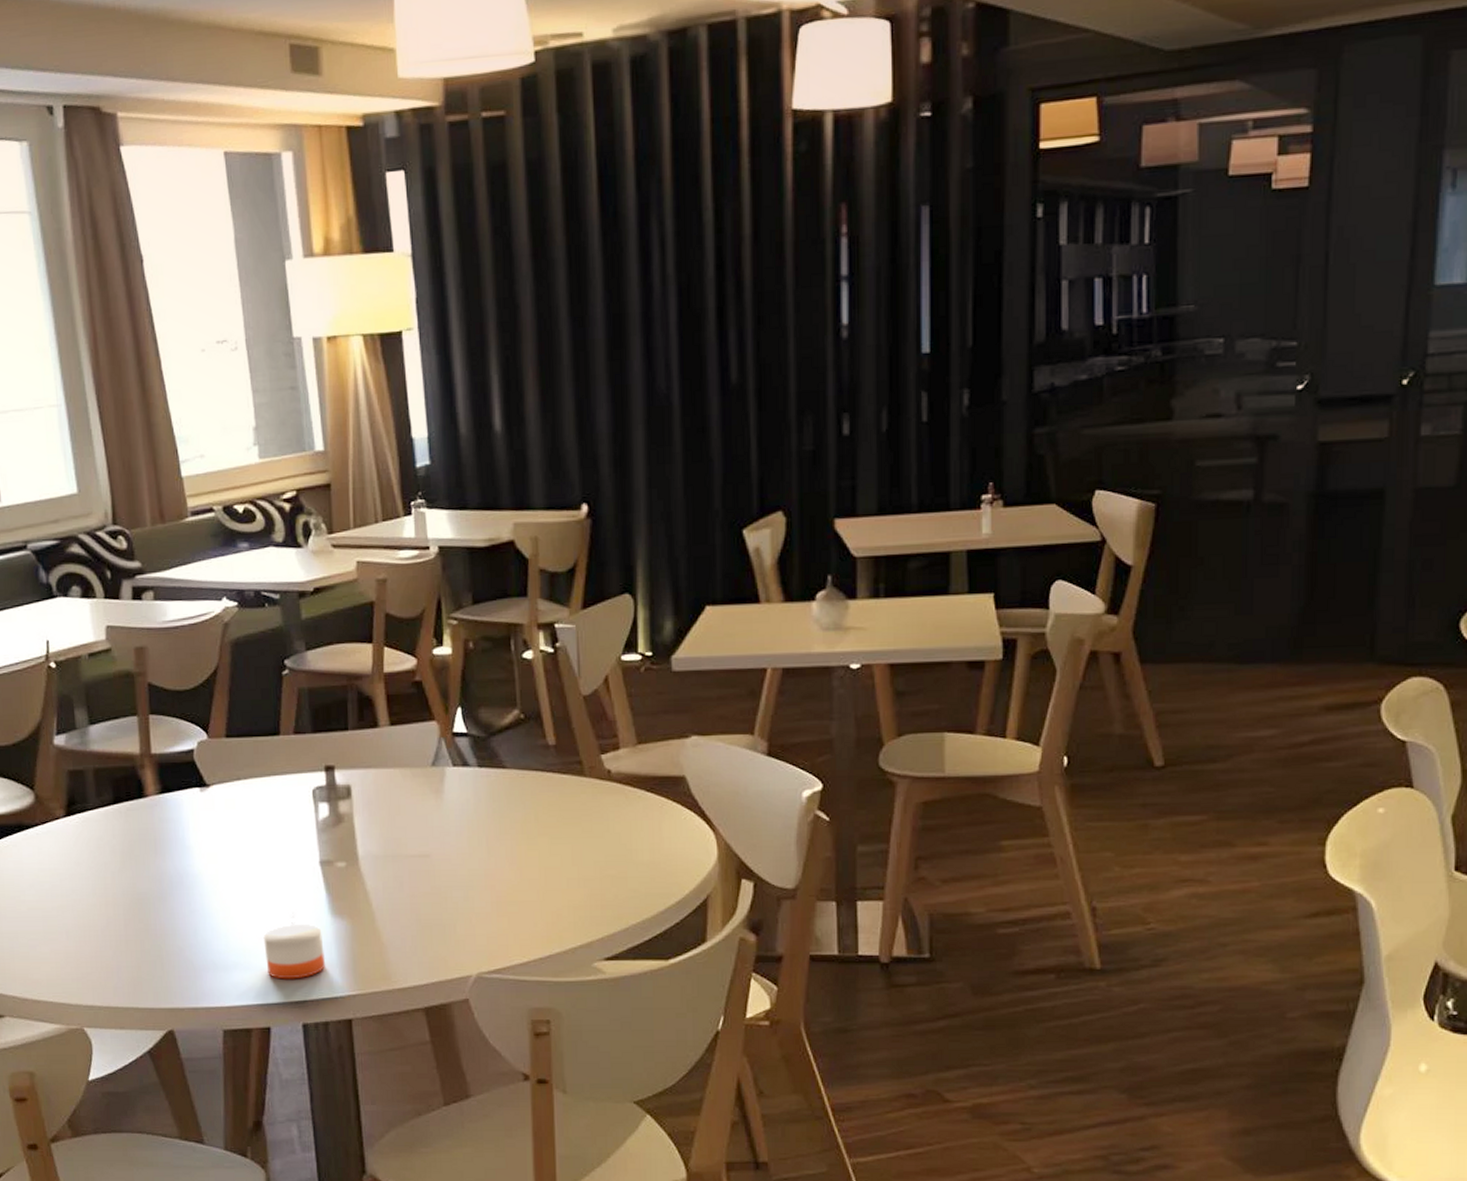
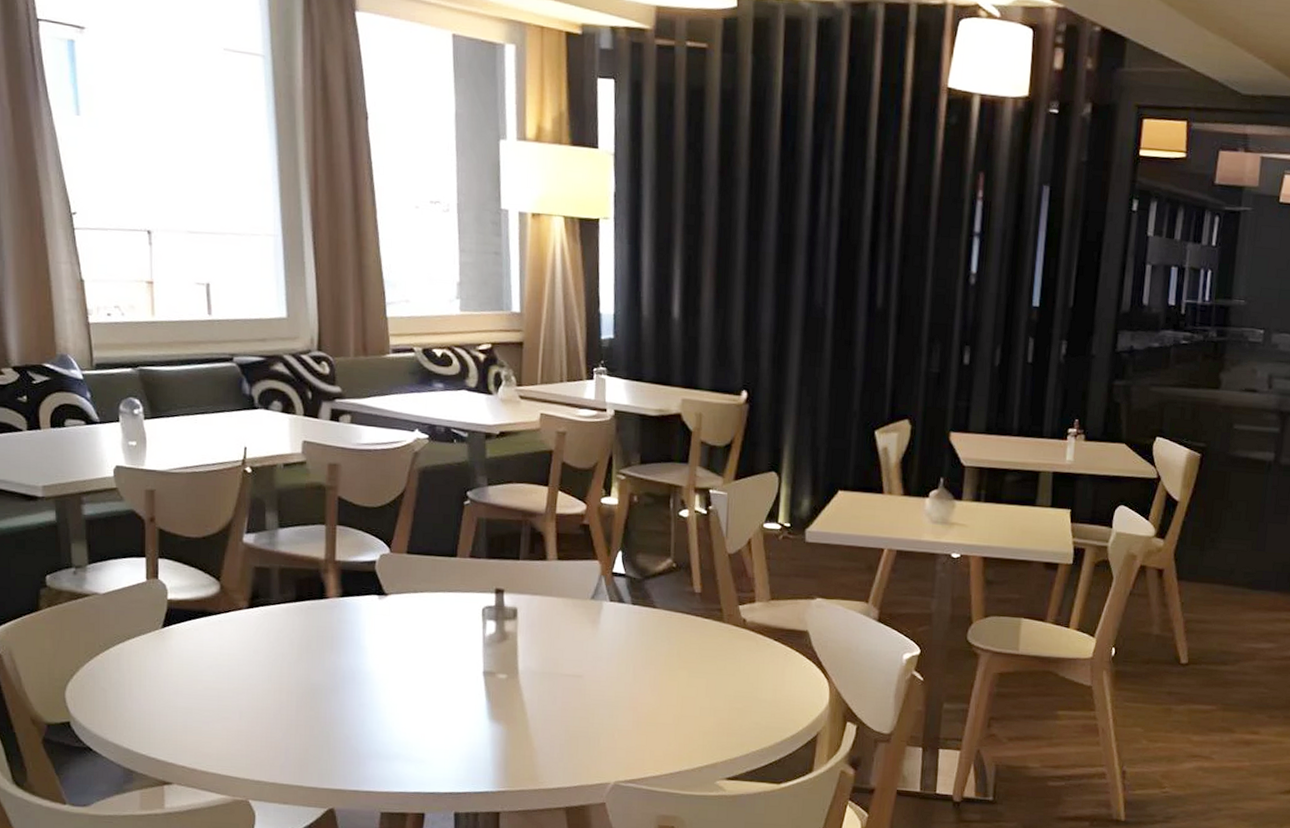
candle: present [263,922,325,980] -> none [425,723,480,773]

